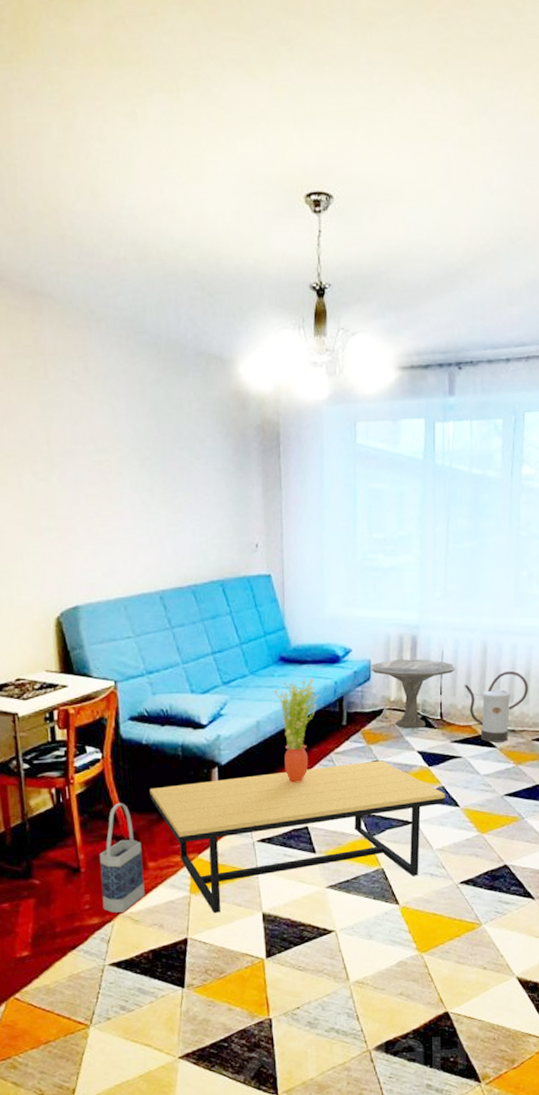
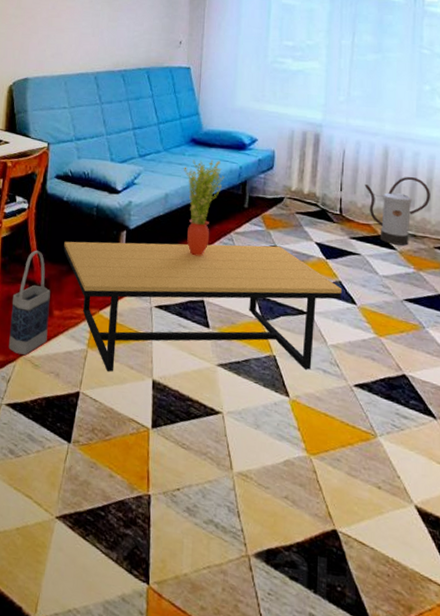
side table: present [370,659,455,729] -> none [274,153,356,221]

